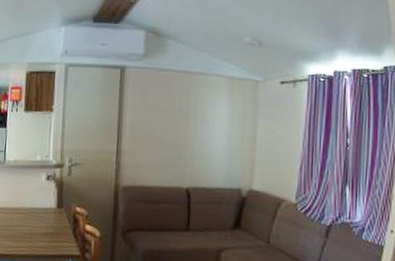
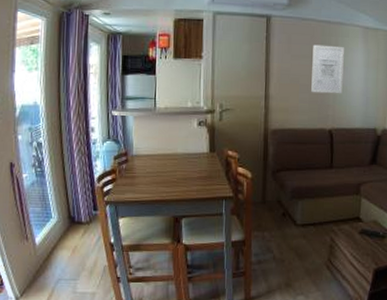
wall art: none [167,96,207,150] -> present [311,44,345,94]

